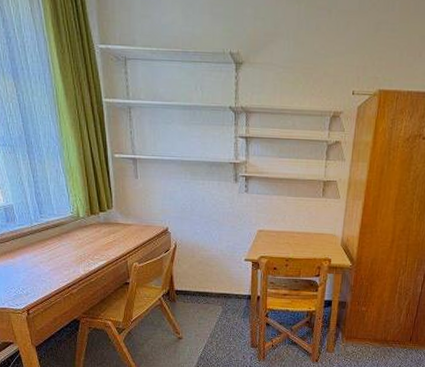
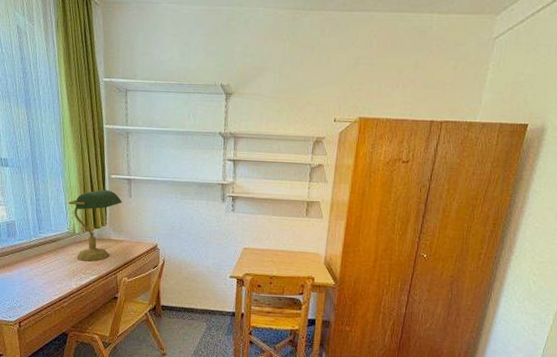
desk lamp: none [69,170,128,247] -> present [68,190,122,262]

